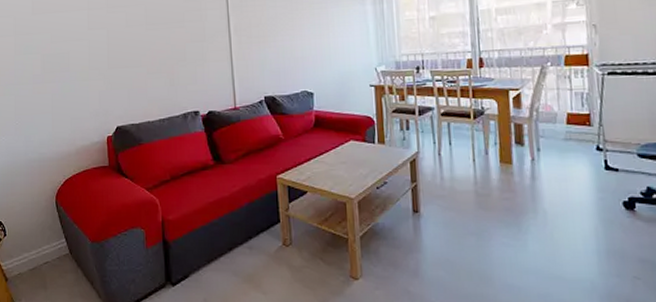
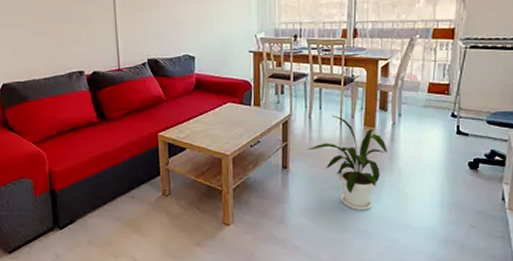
house plant: none [440,151,529,260] -> present [308,115,387,210]

